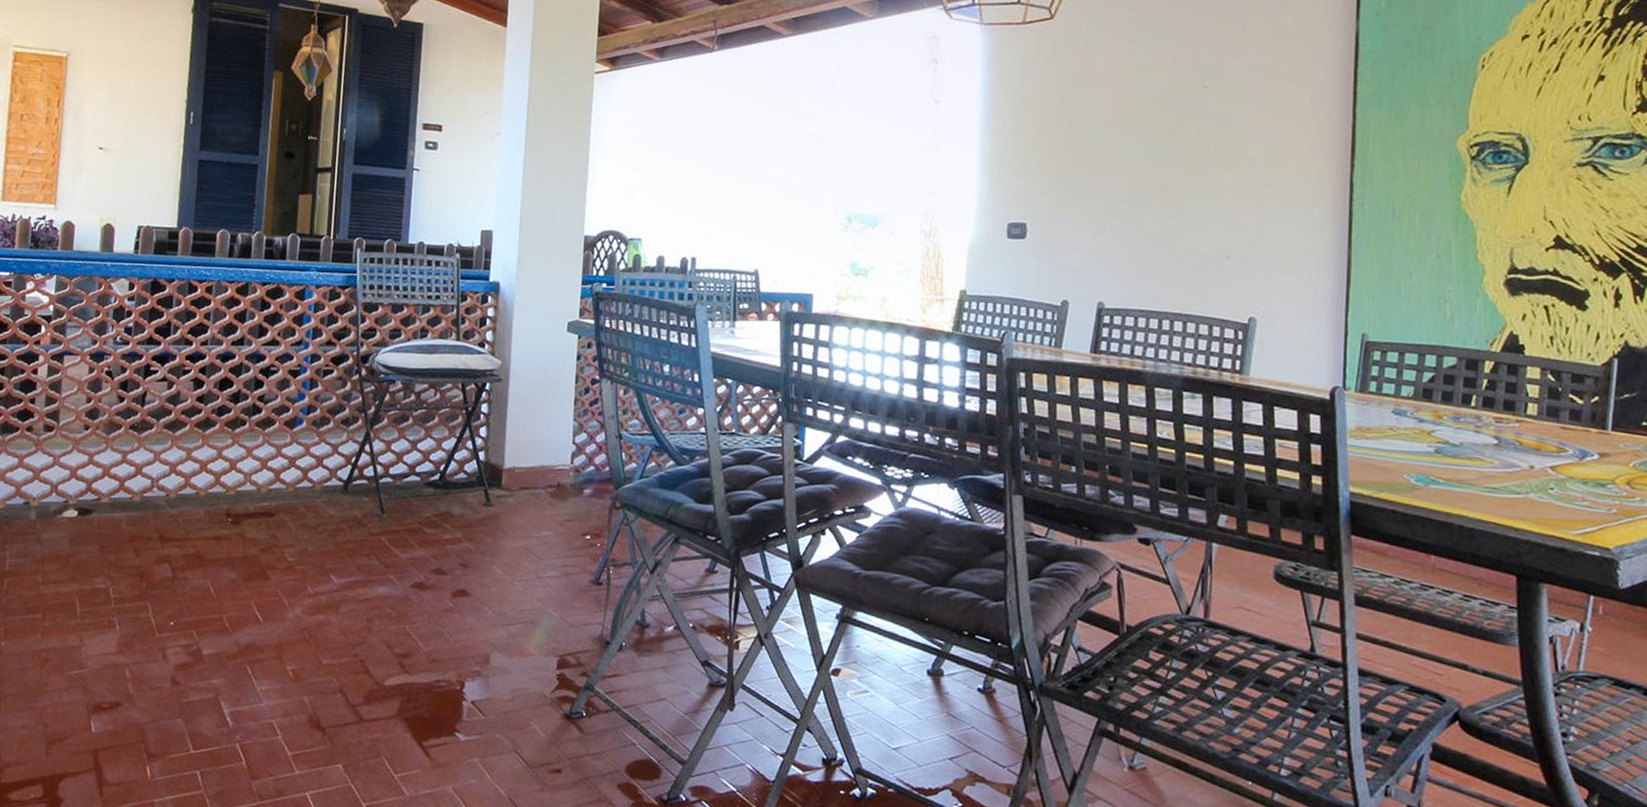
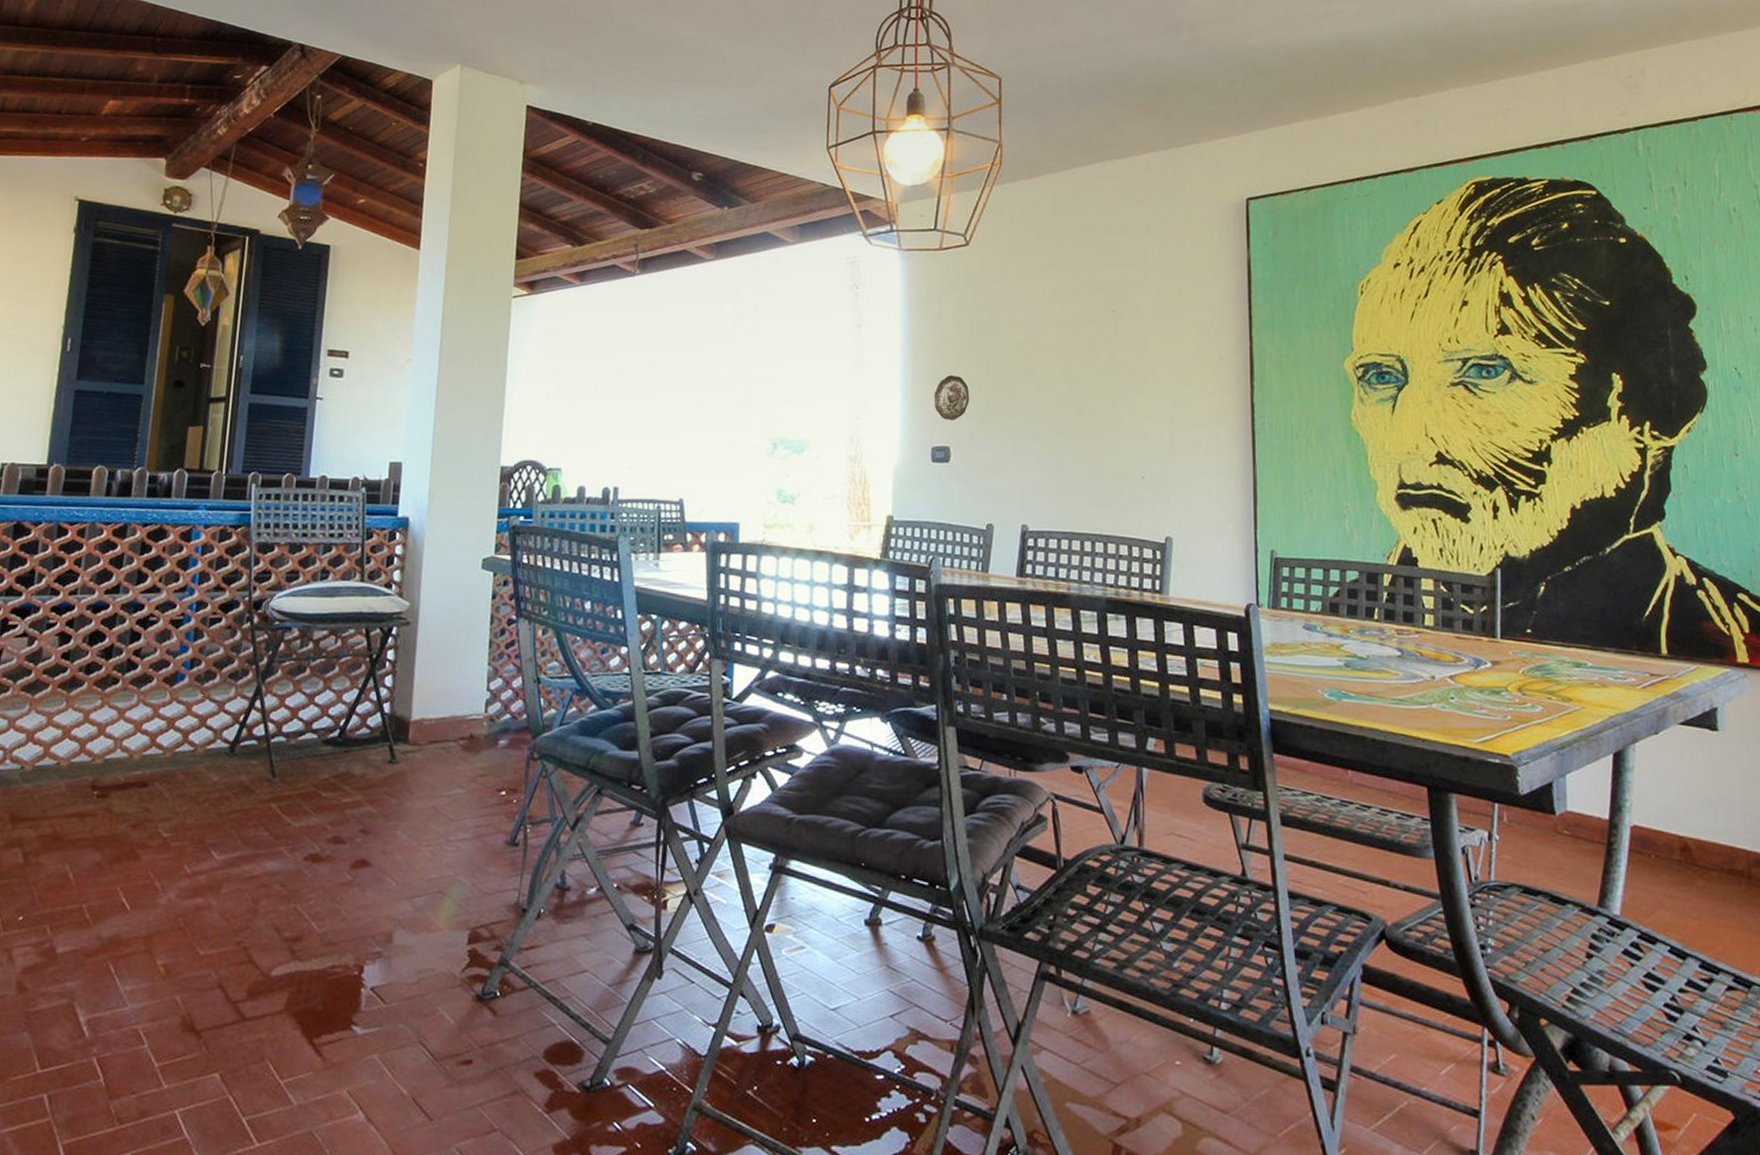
decorative plate: none [1011,151,1049,198] -> present [934,375,970,421]

